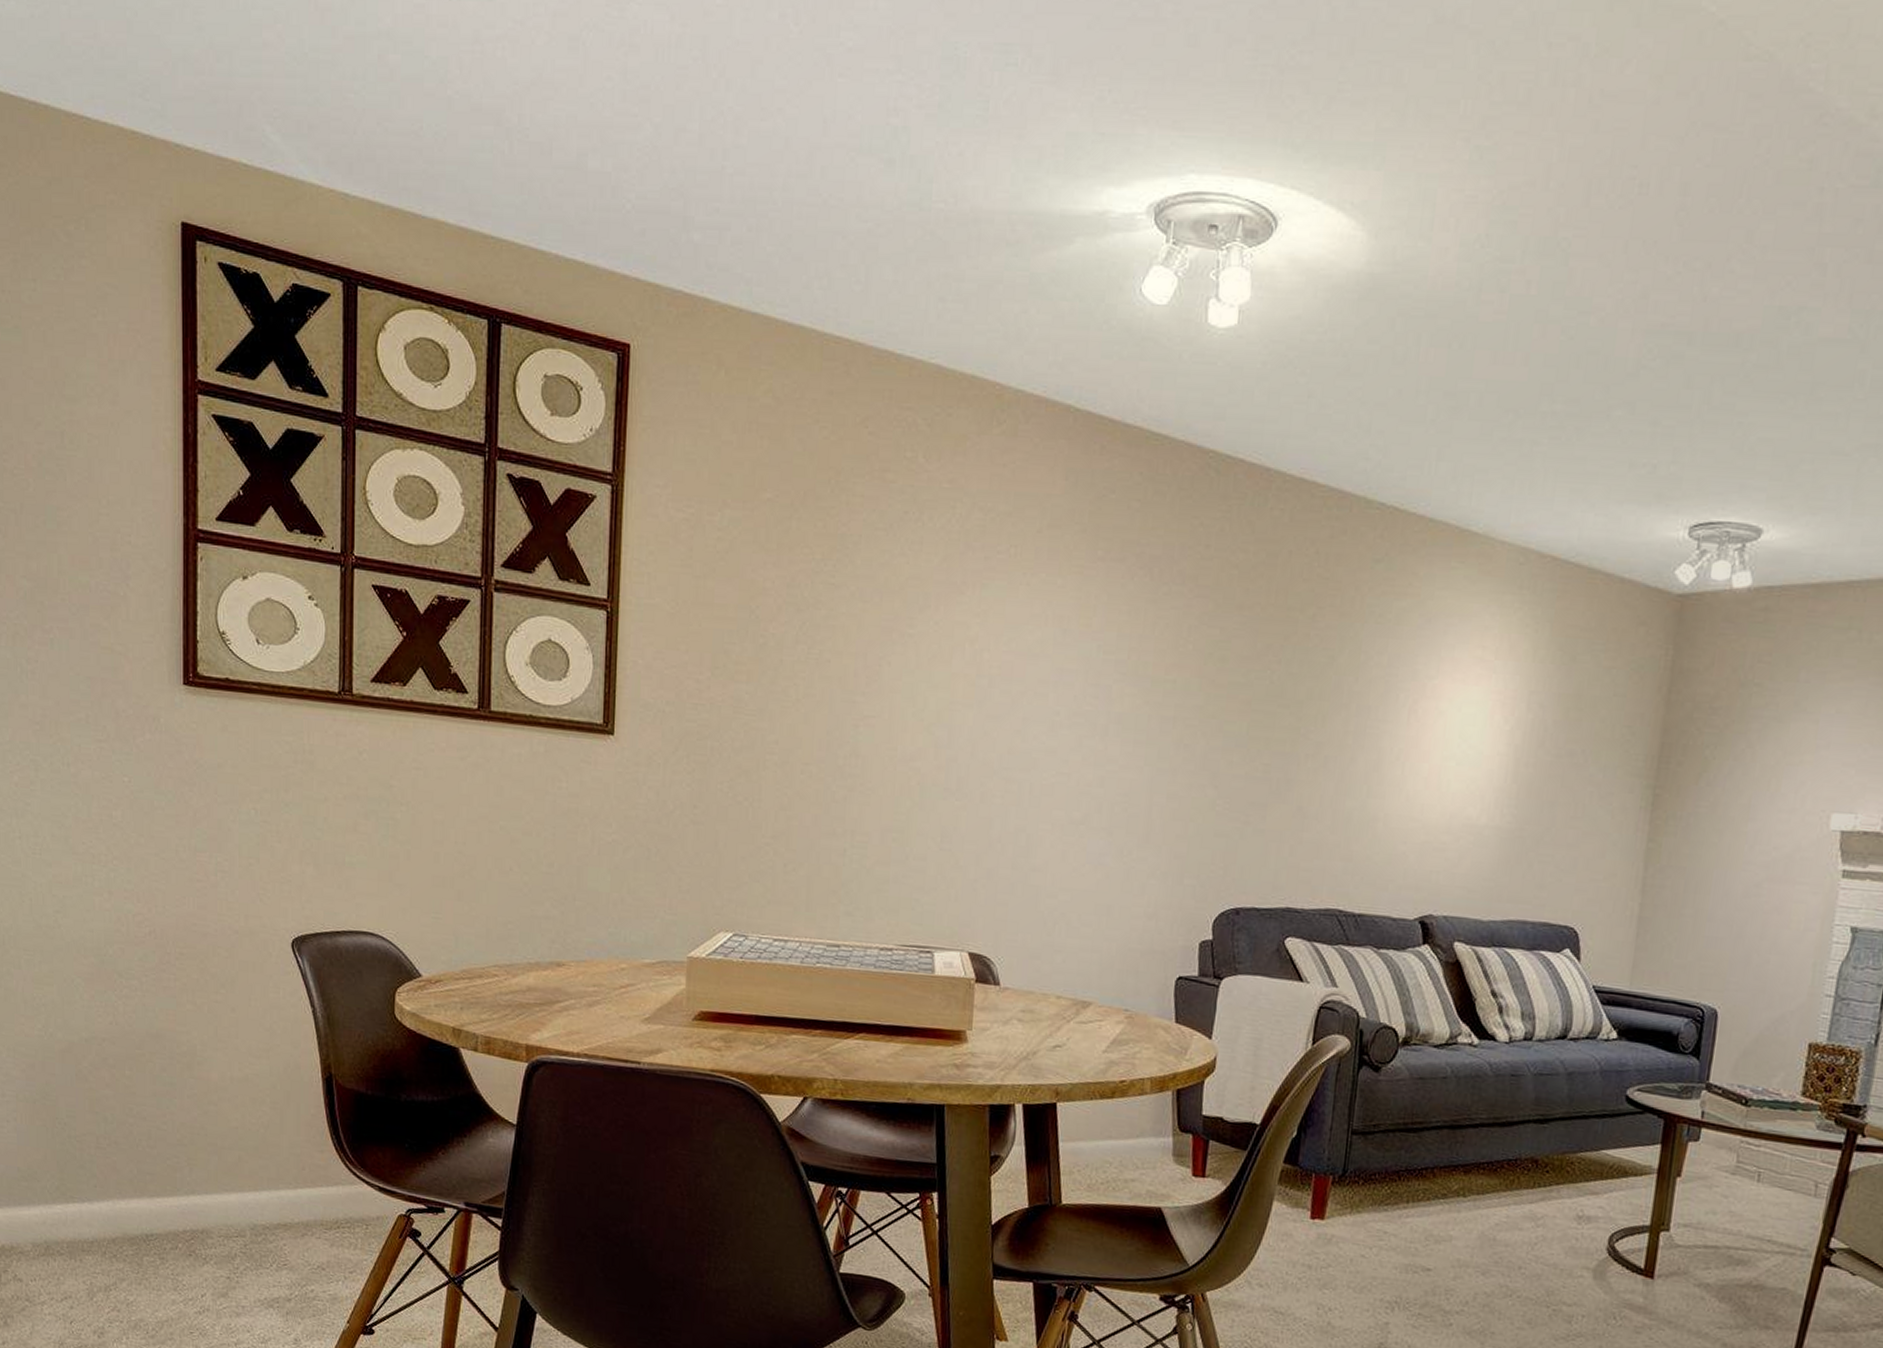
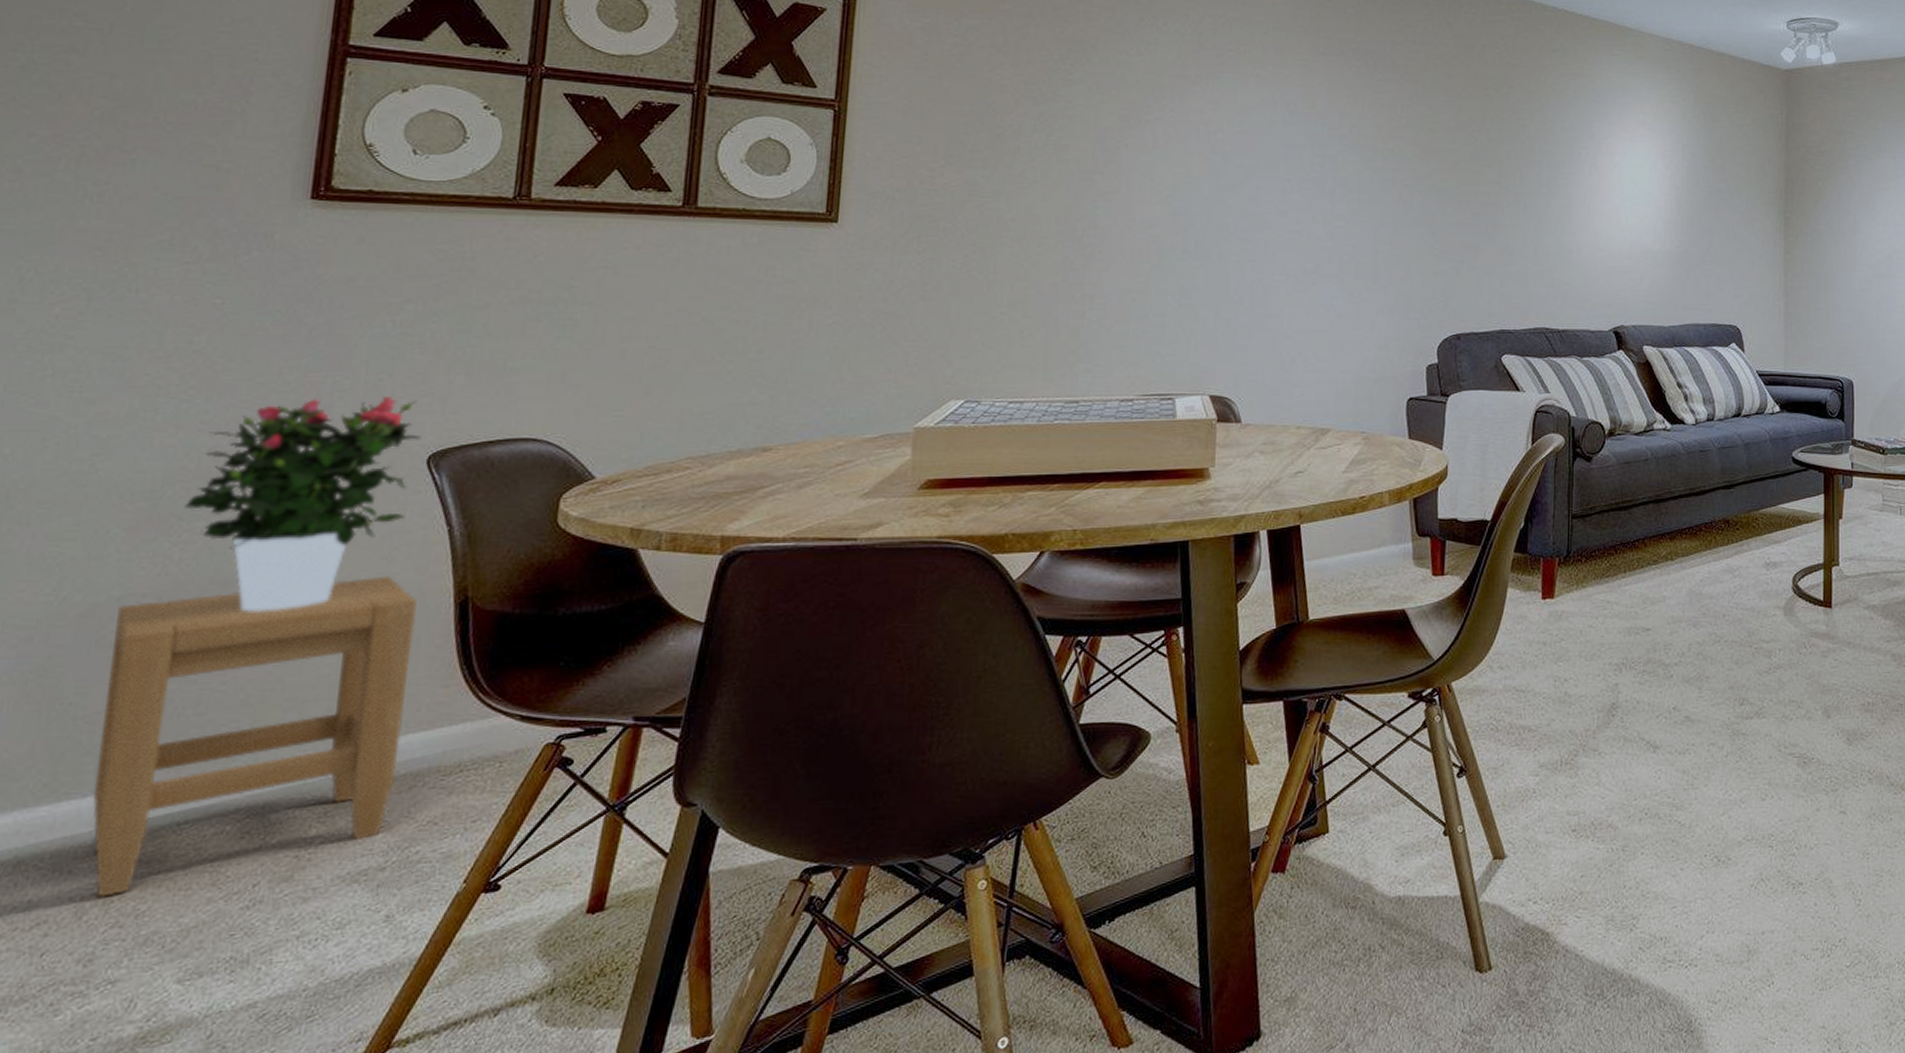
stool: none [87,1045,295,1285] -> present [92,575,417,898]
potted flower: none [122,877,286,1066] -> present [184,397,422,612]

